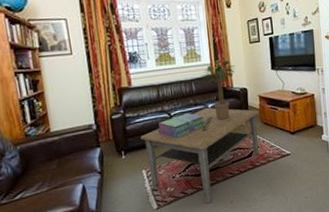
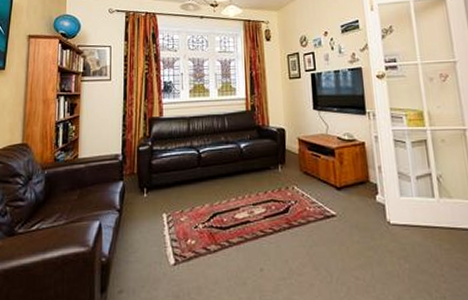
coffee table: present [140,107,260,204] -> none [165,147,299,268]
stack of books: present [157,113,207,139] -> none [183,152,237,180]
potted plant: present [202,60,235,121] -> none [236,95,273,164]

